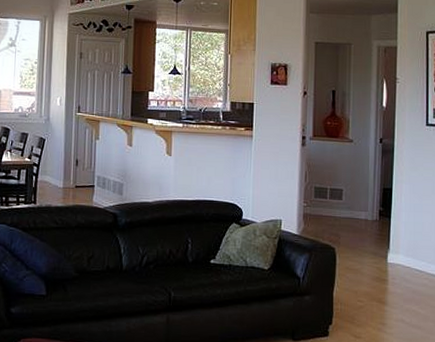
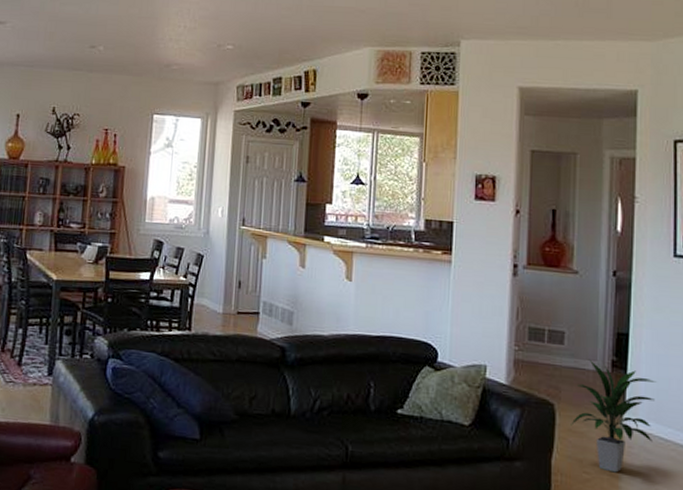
indoor plant: none [348,210,413,300] -> present [571,359,657,473]

